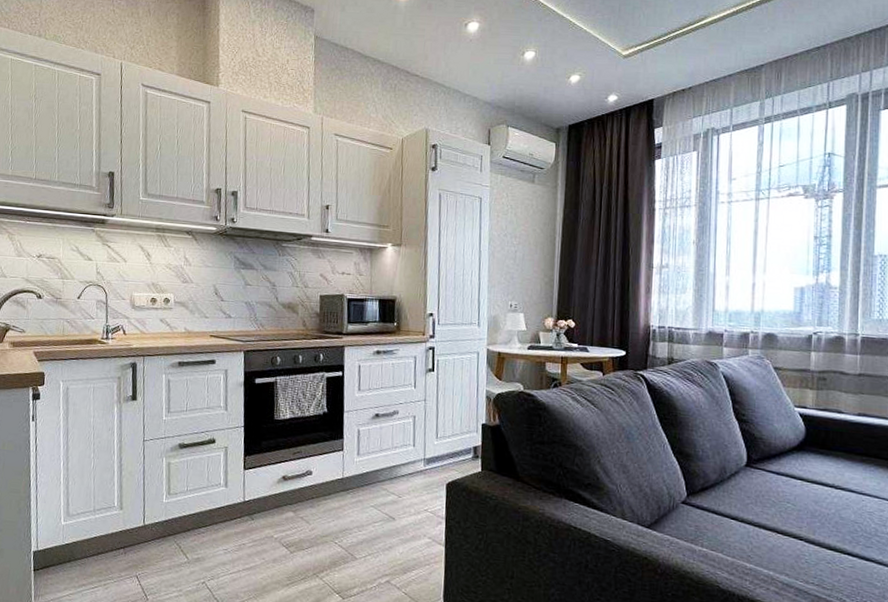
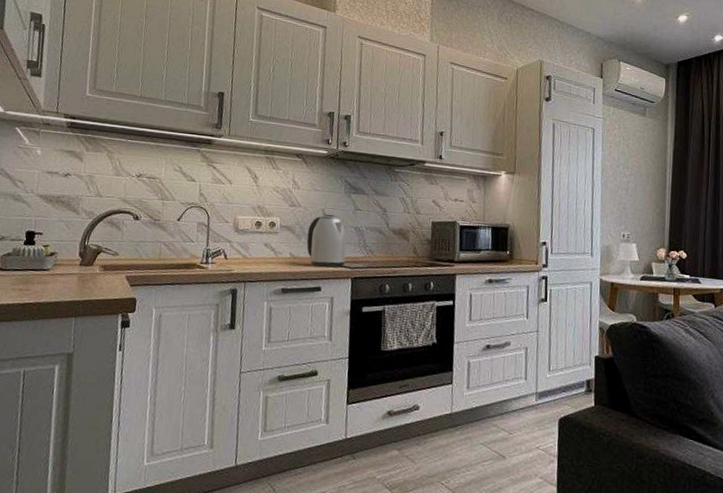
kettle: none [200,289,238,342] -> present [306,214,346,268]

